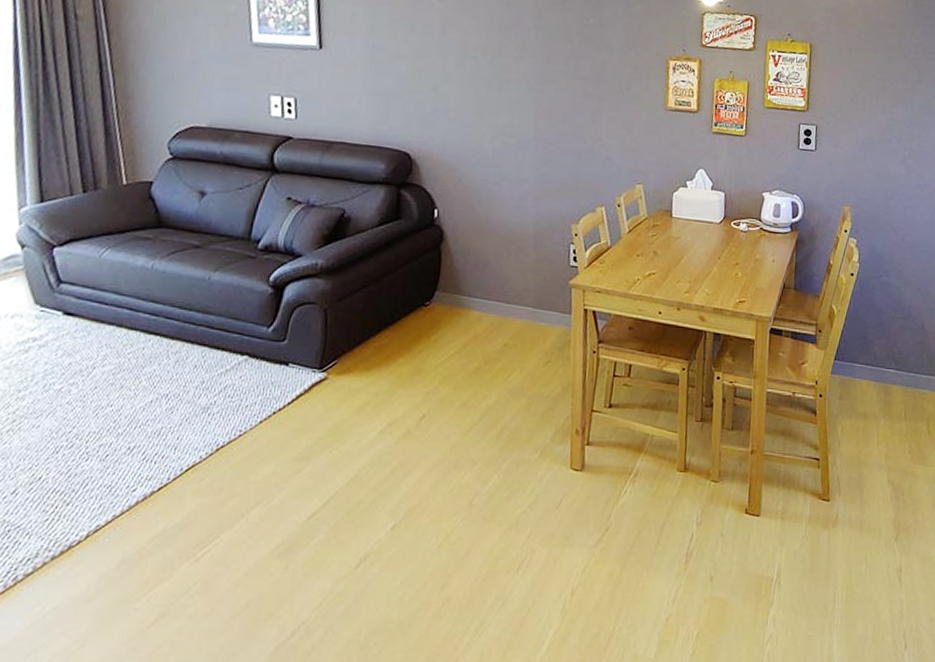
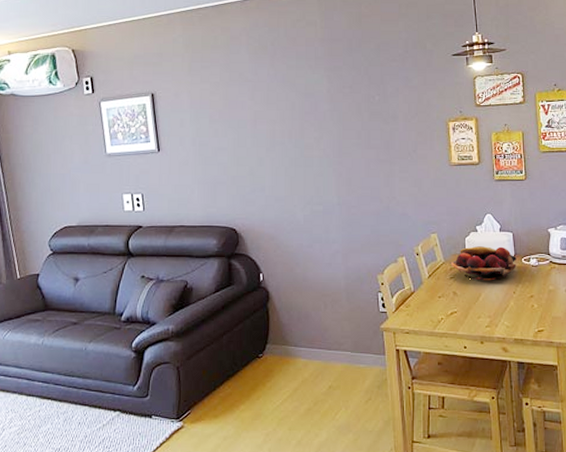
fruit basket: none [653,203,726,243] -> present [449,246,517,281]

